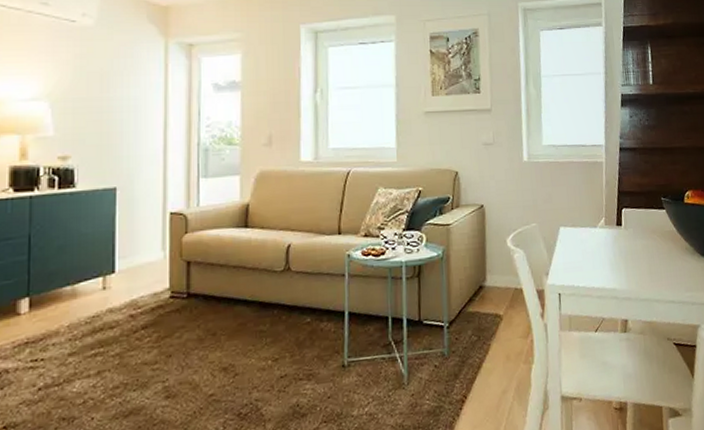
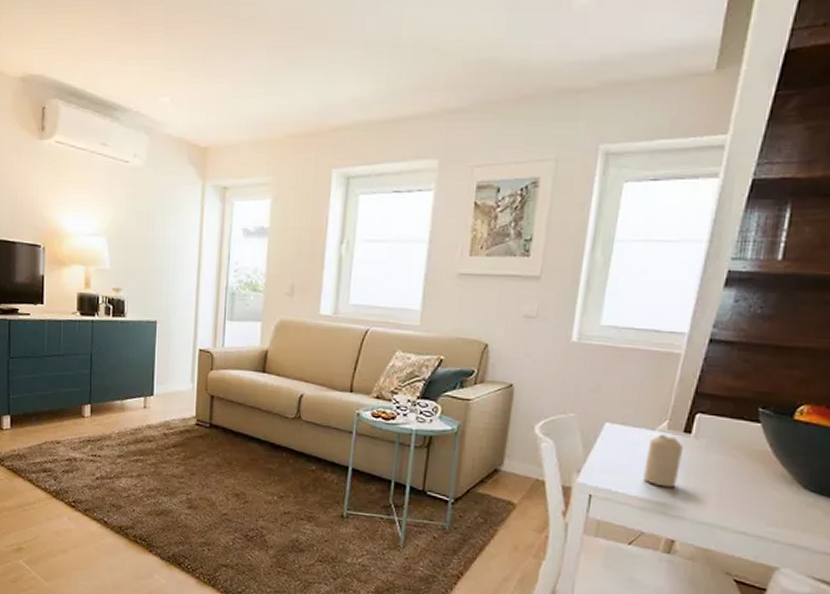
candle: none [594,230,620,275] -> present [643,434,683,488]

